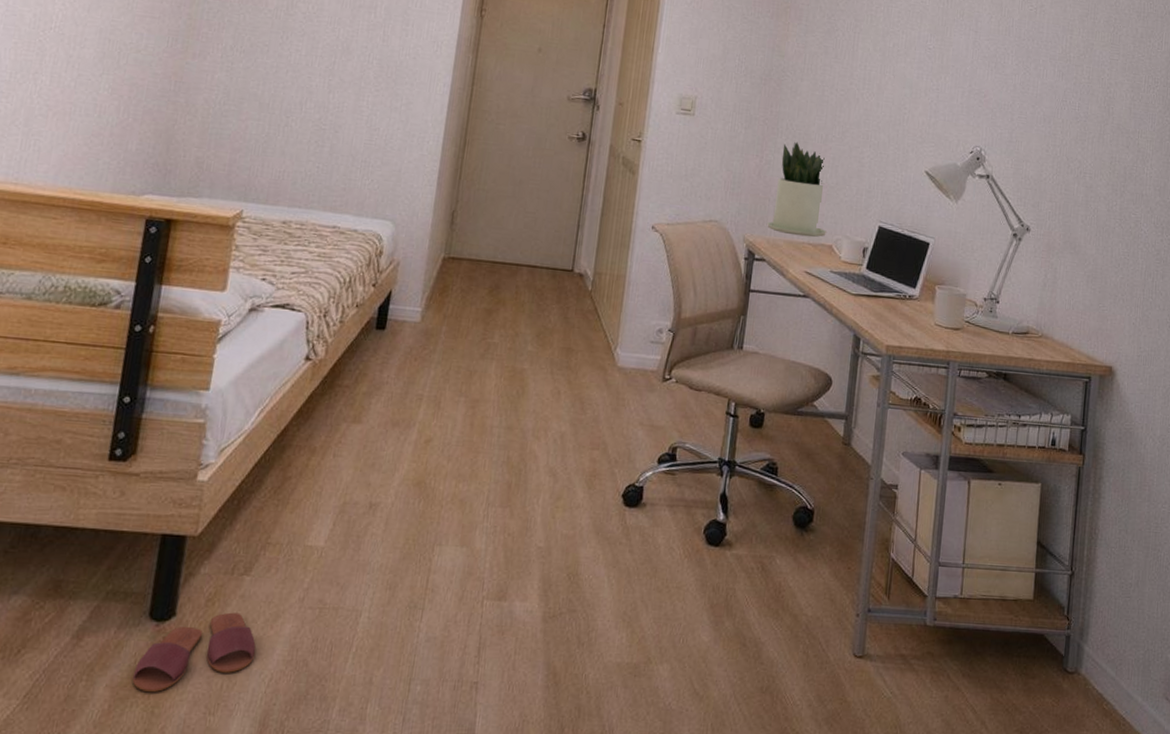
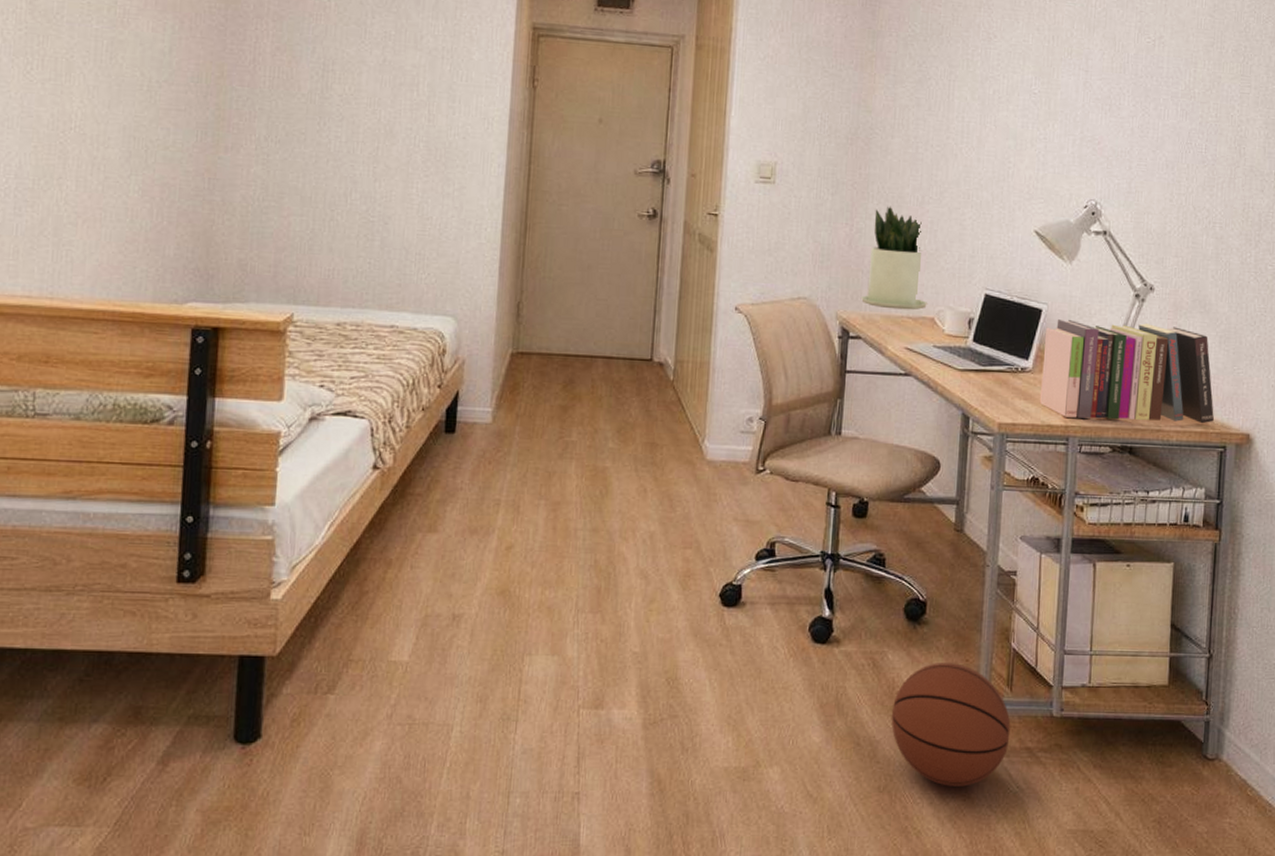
slippers: present [132,612,256,693] -> none [222,732,347,816]
basketball: none [776,568,887,690] -> present [891,662,1011,787]
books: none [924,253,1081,356] -> present [1039,319,1215,424]

